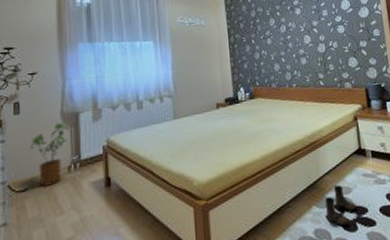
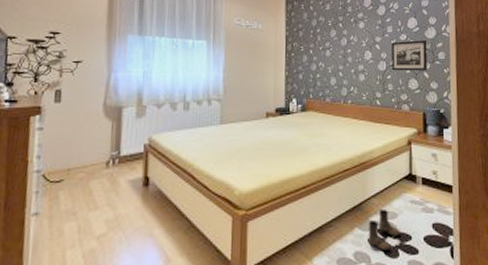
house plant: present [30,122,69,187] -> none [69,115,111,181]
picture frame: none [328,20,365,52] -> present [391,40,427,71]

